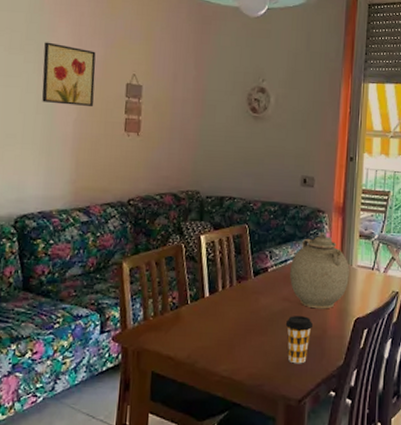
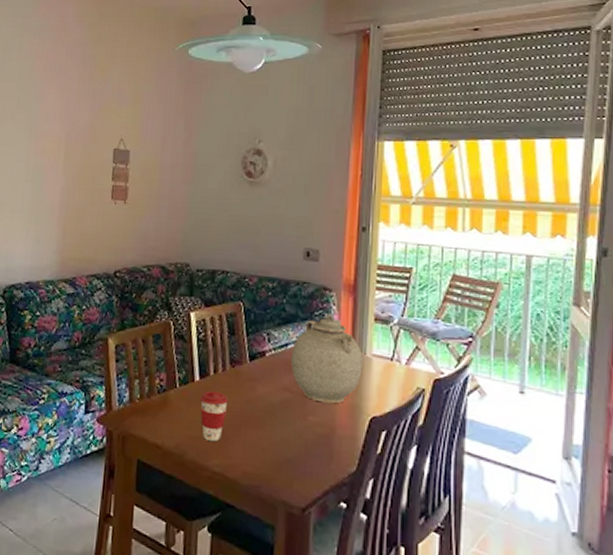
wall art: present [42,42,96,106] -> none [31,109,84,173]
coffee cup: none [210,305,235,350] -> present [200,390,228,442]
coffee cup: present [285,316,312,364] -> none [286,409,318,466]

